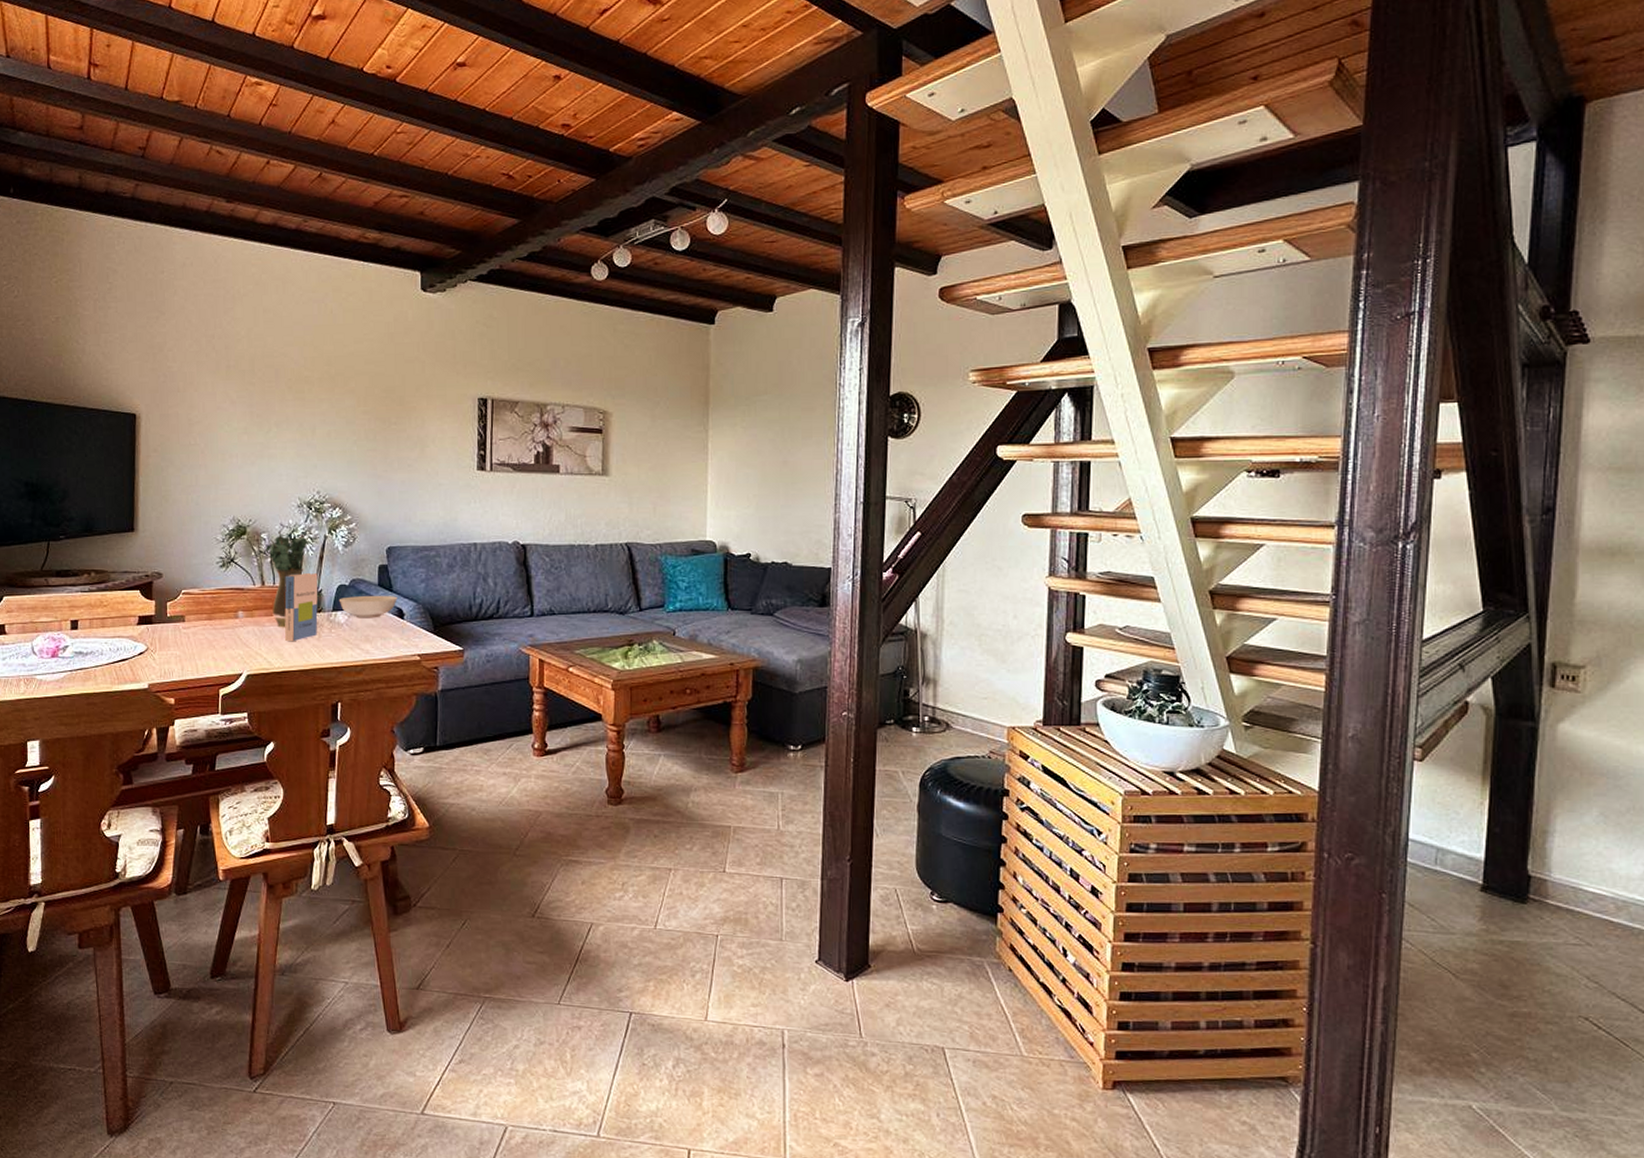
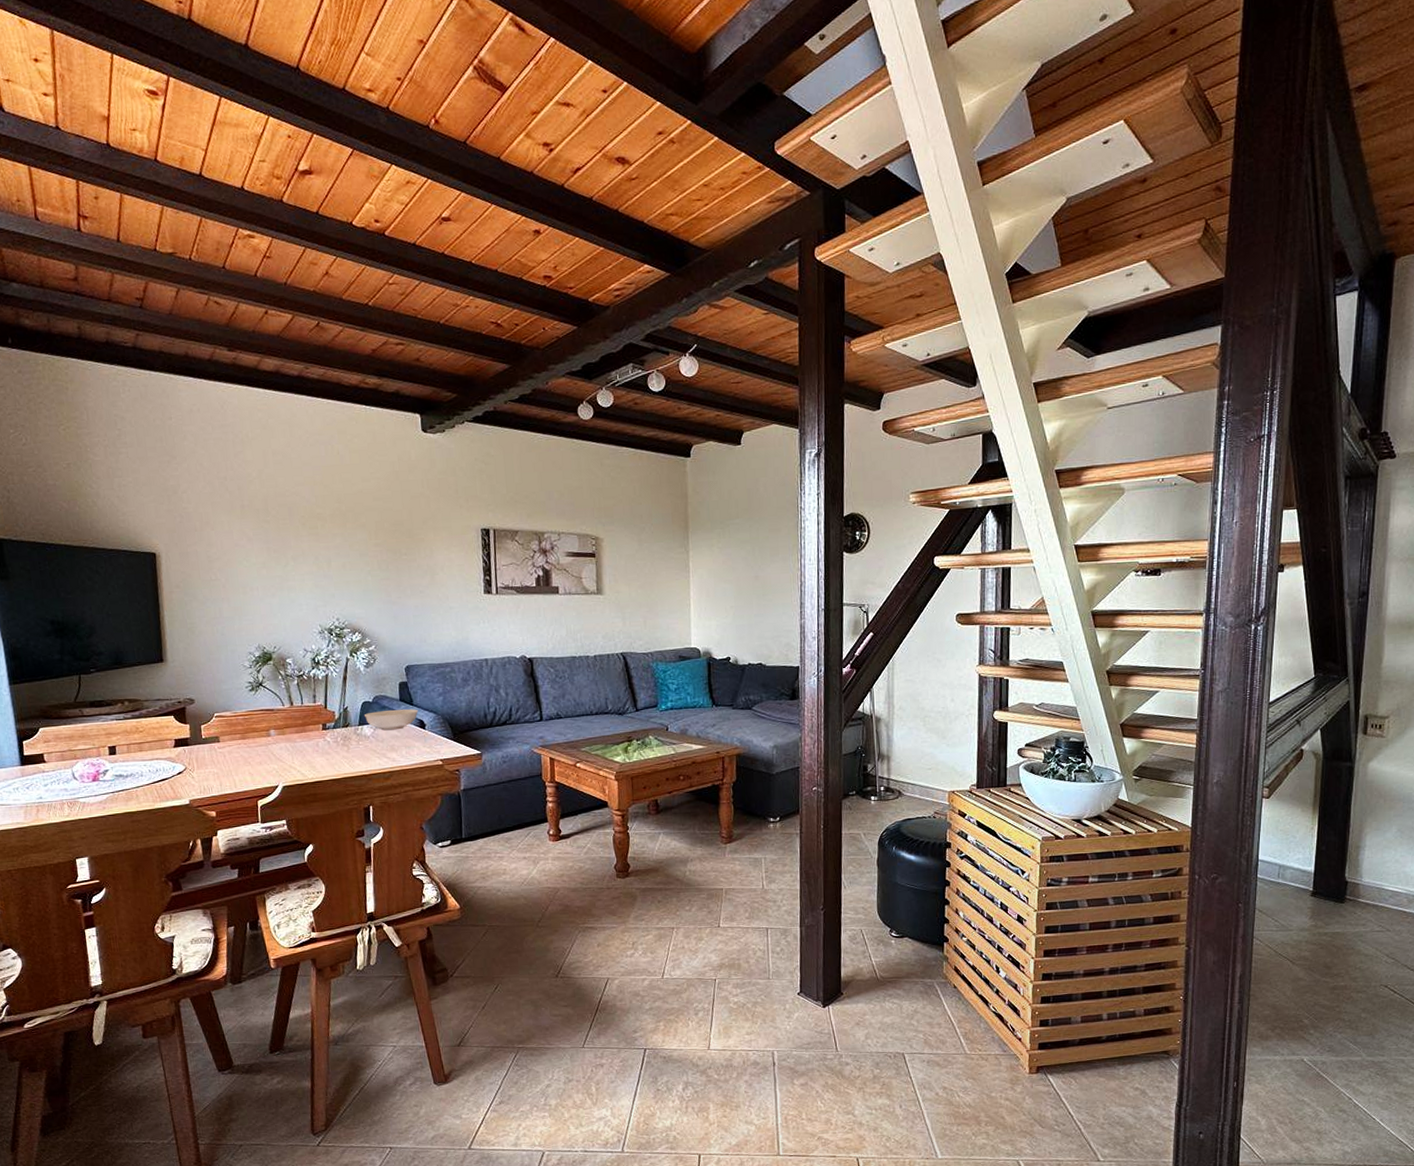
vase: present [265,531,308,628] -> none [291,656,332,743]
book: present [284,573,318,642] -> none [312,692,346,755]

